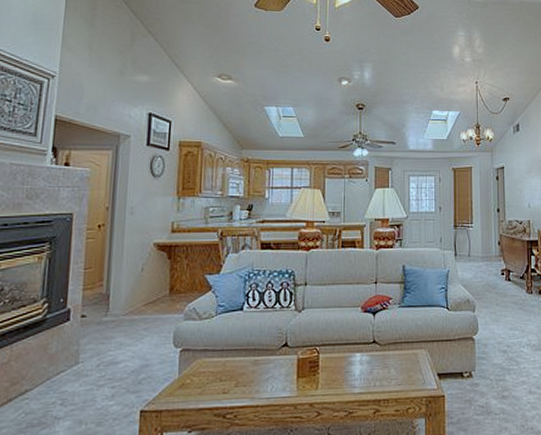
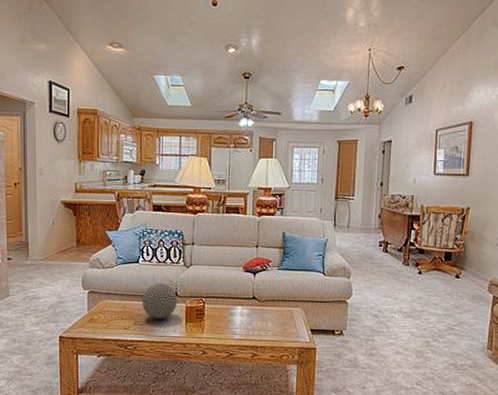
decorative ball: none [246,333,288,377] -> present [142,283,178,319]

